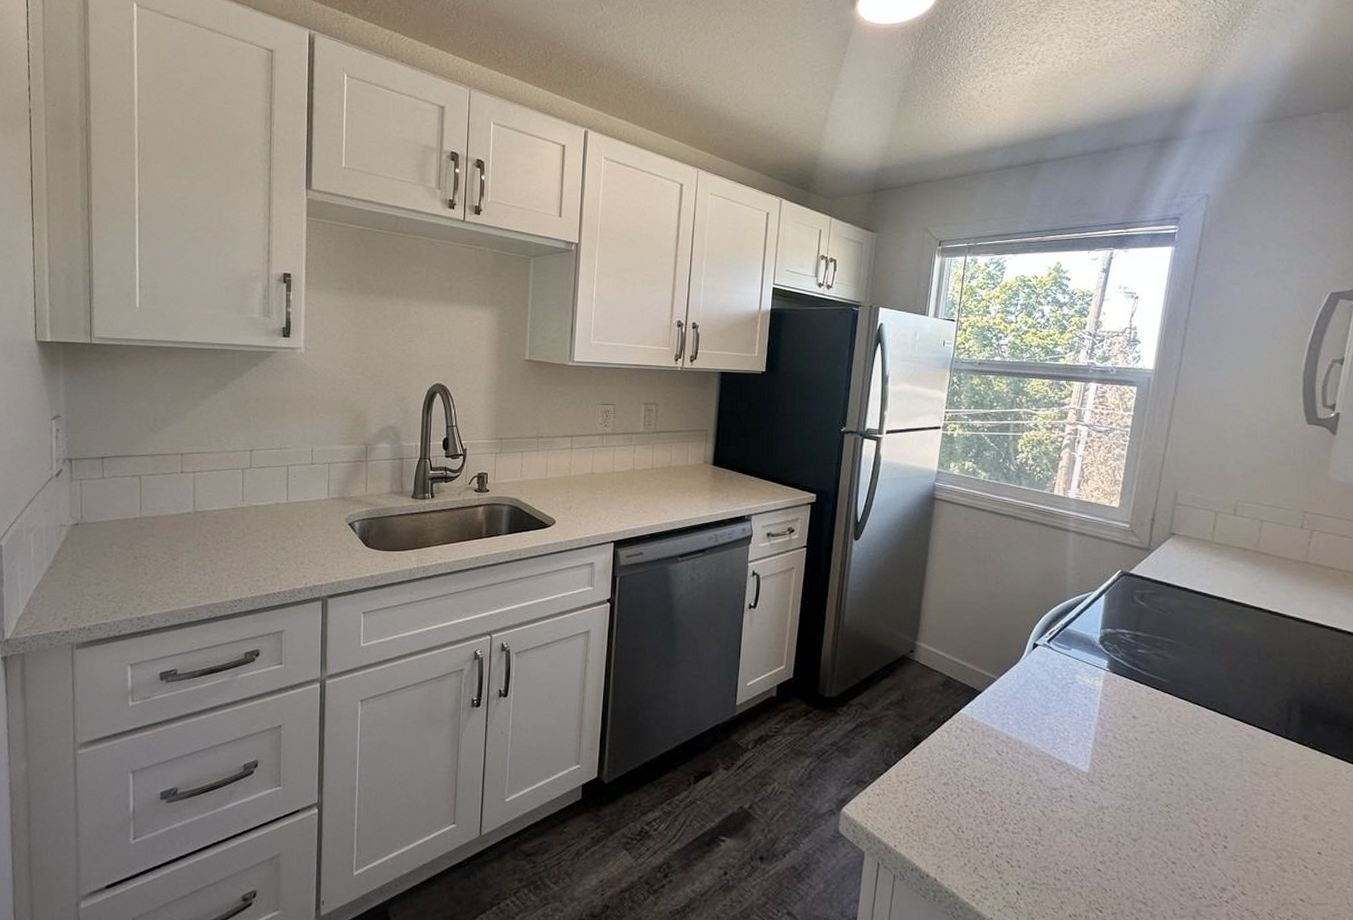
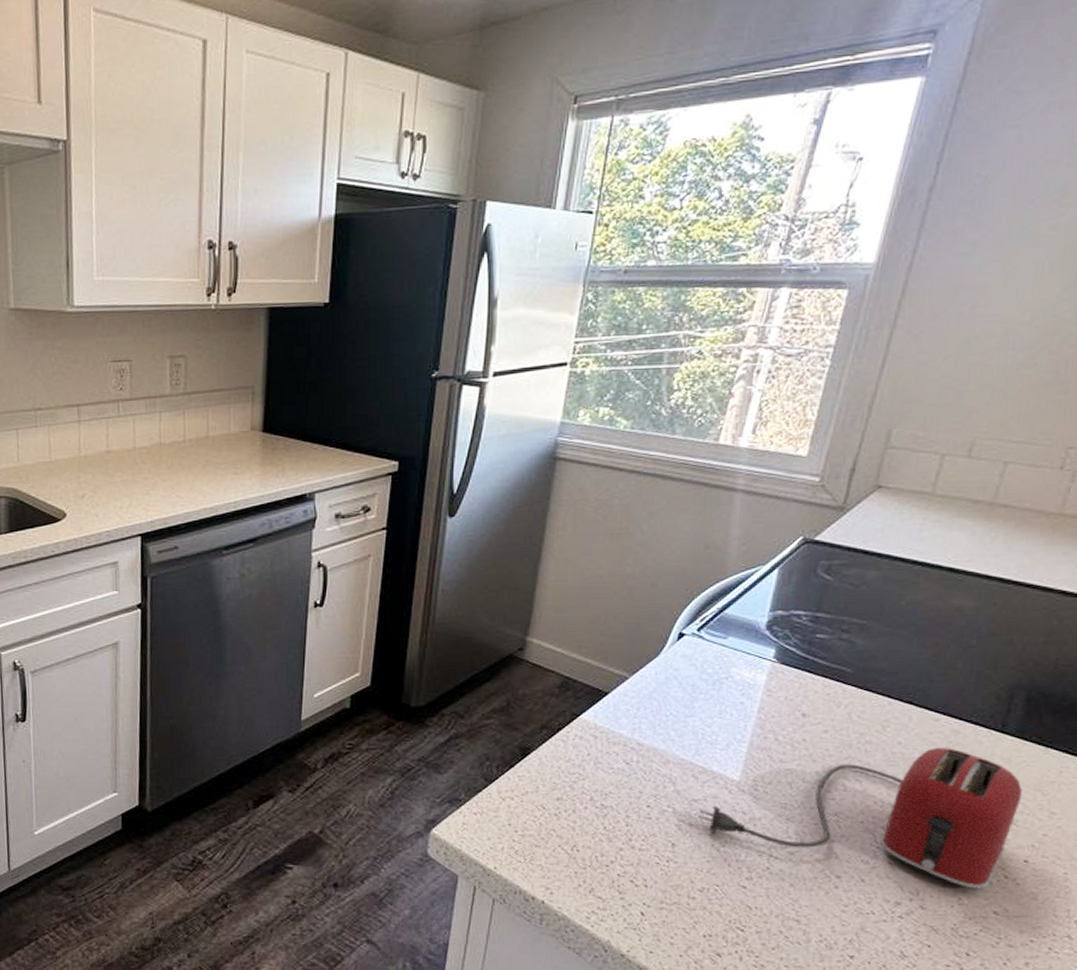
toaster: none [1058,750,1309,877] -> present [698,748,1023,889]

